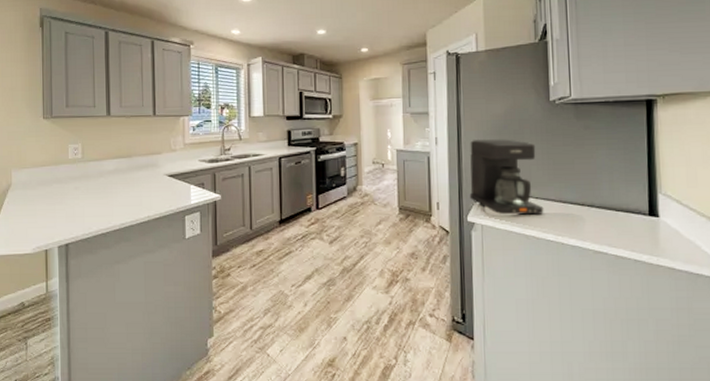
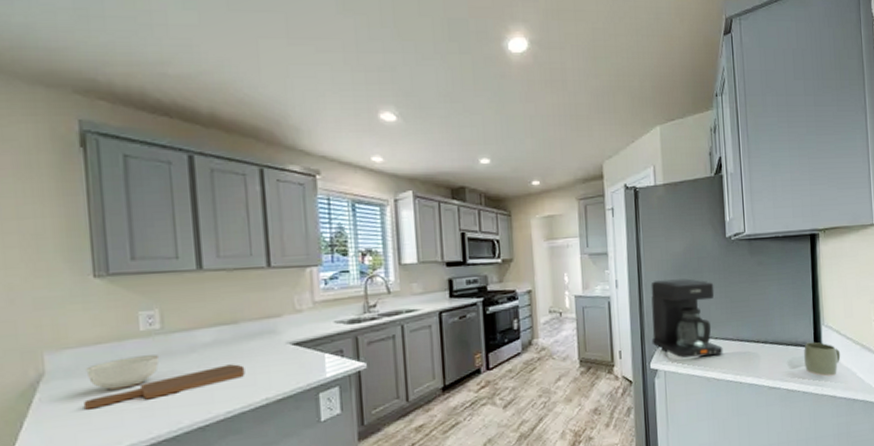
cutting board: none [32,188,135,212] -> present [82,364,245,410]
bowl: none [35,177,80,200] -> present [86,355,160,390]
mug: none [635,209,682,247] -> present [803,341,841,377]

